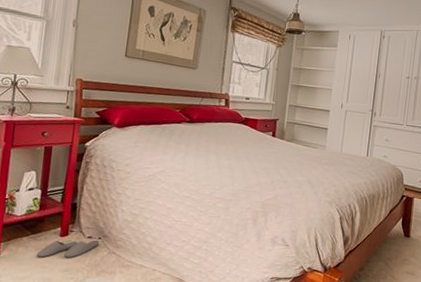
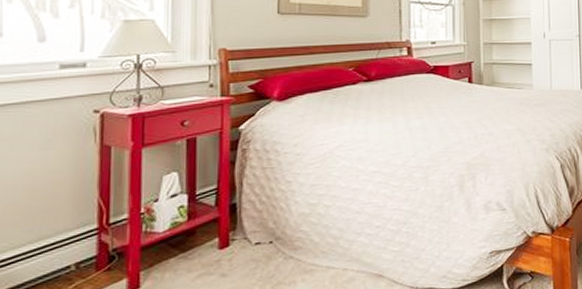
slippers: present [36,239,100,258] -> none [189,244,271,281]

